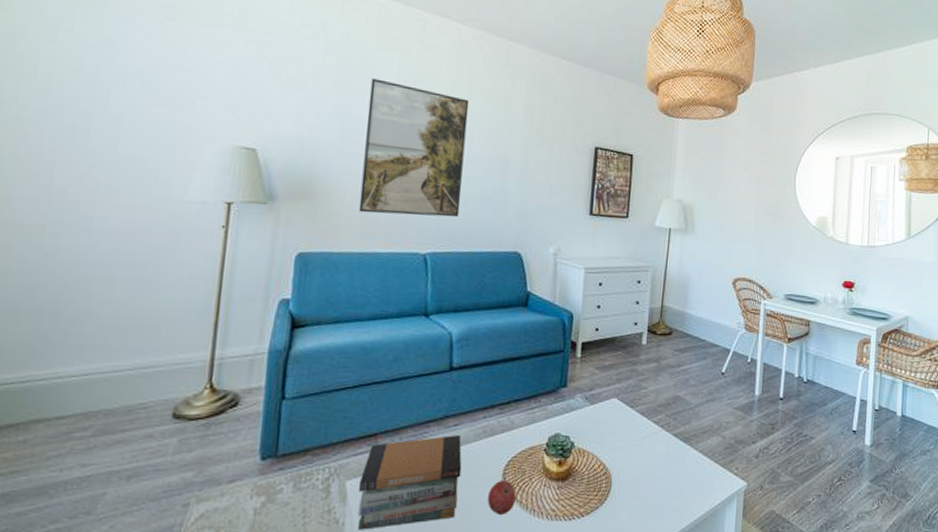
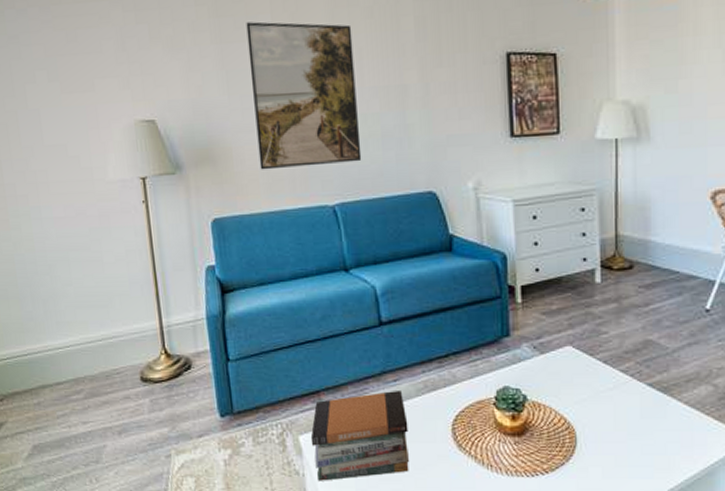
apple: present [488,480,516,515] -> none [440,435,470,469]

